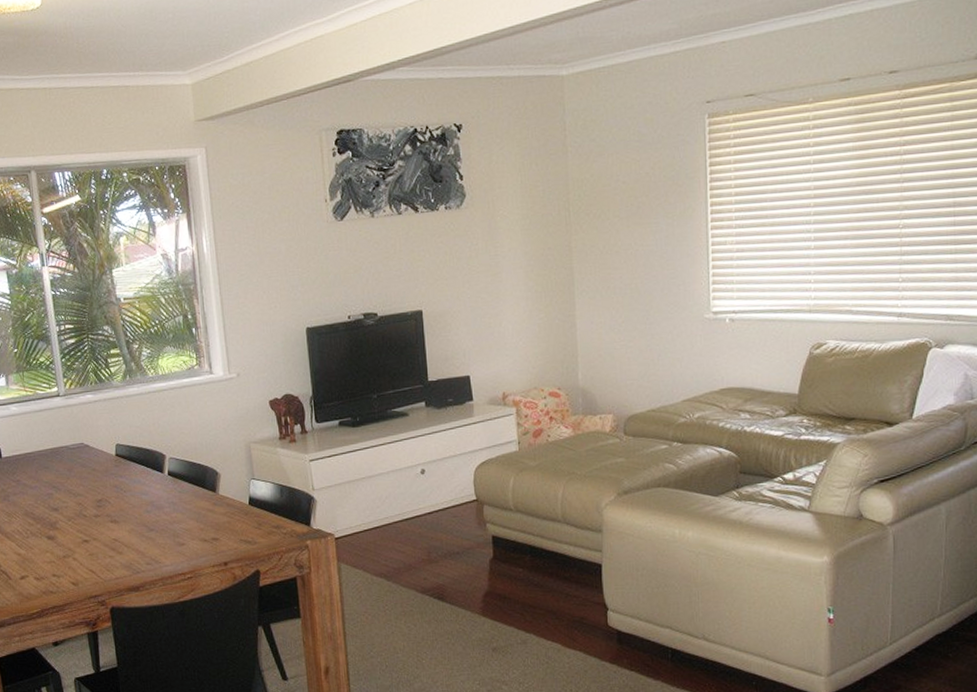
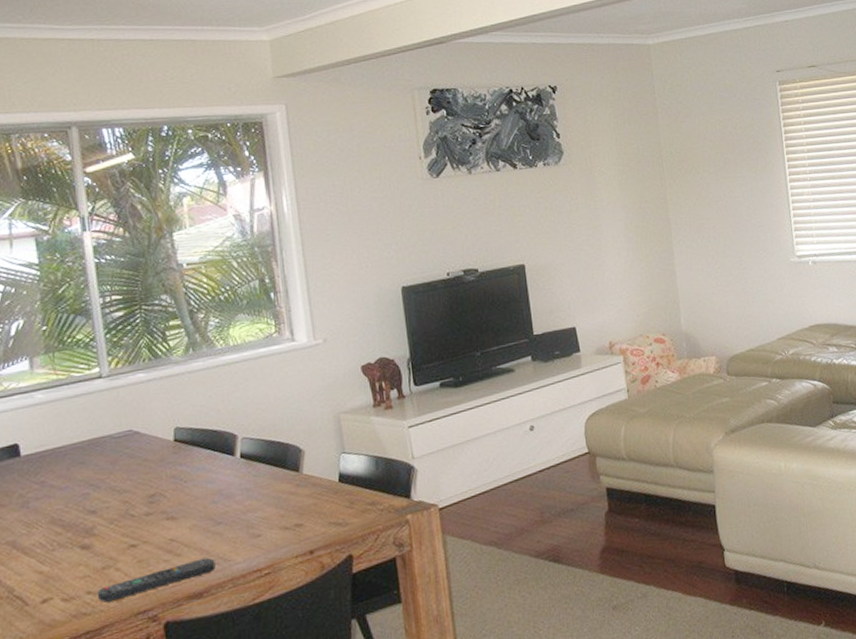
remote control: none [60,558,149,585] -> present [96,557,216,603]

